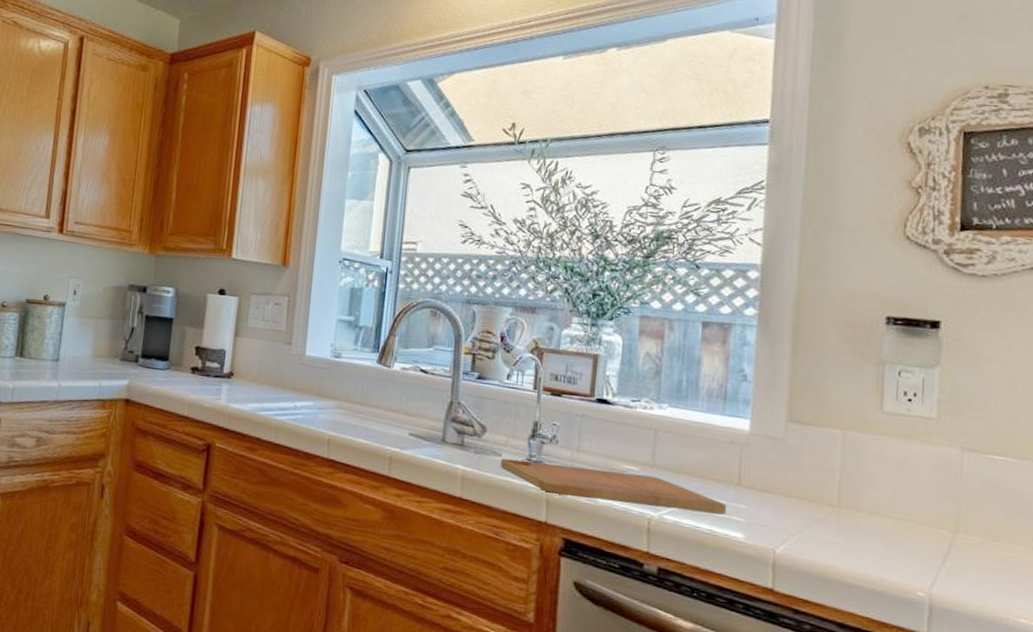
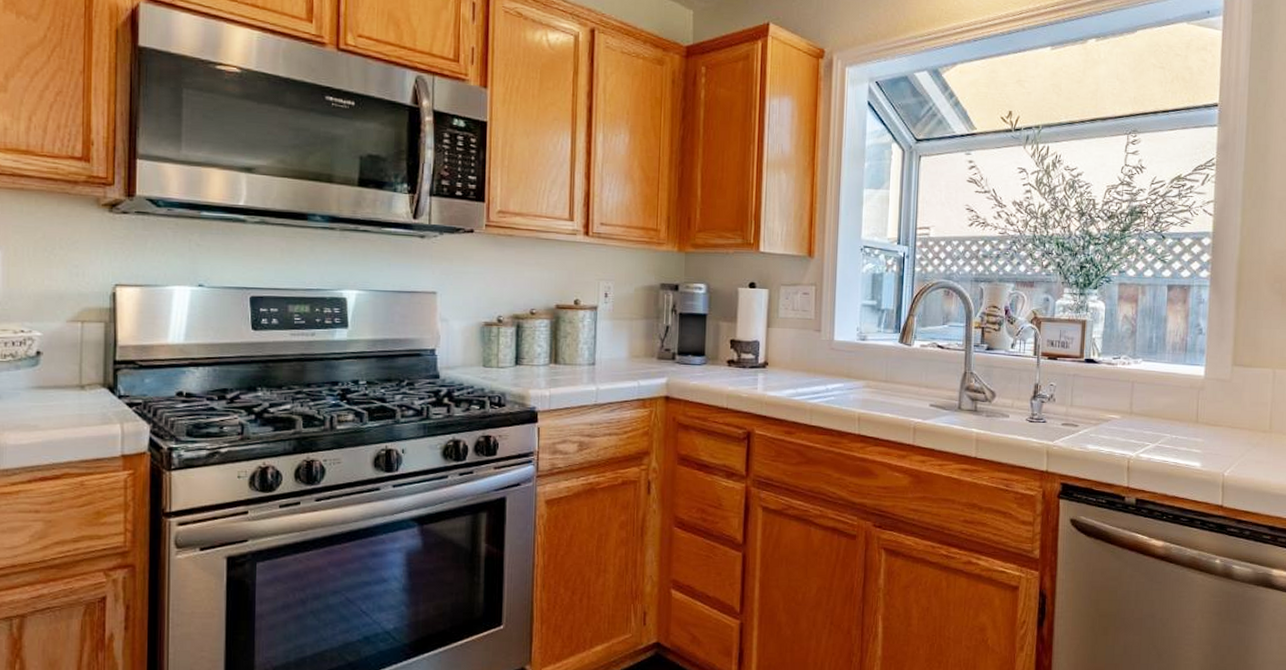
cutting board: present [500,459,727,515] -> none [1008,419,1188,449]

